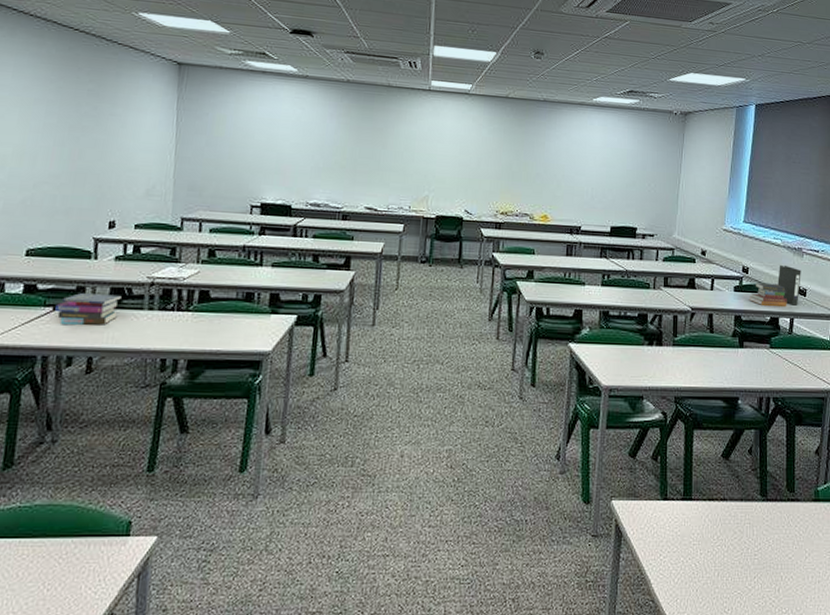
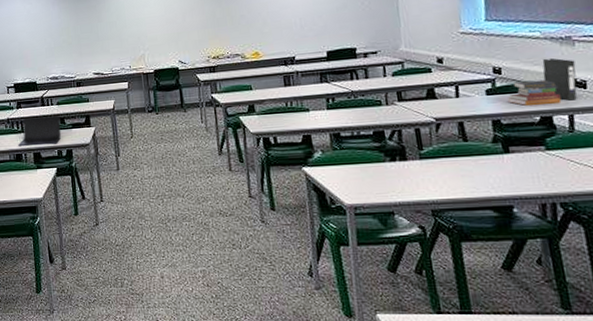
laptop: none [251,249,315,286] -> present [18,116,62,147]

